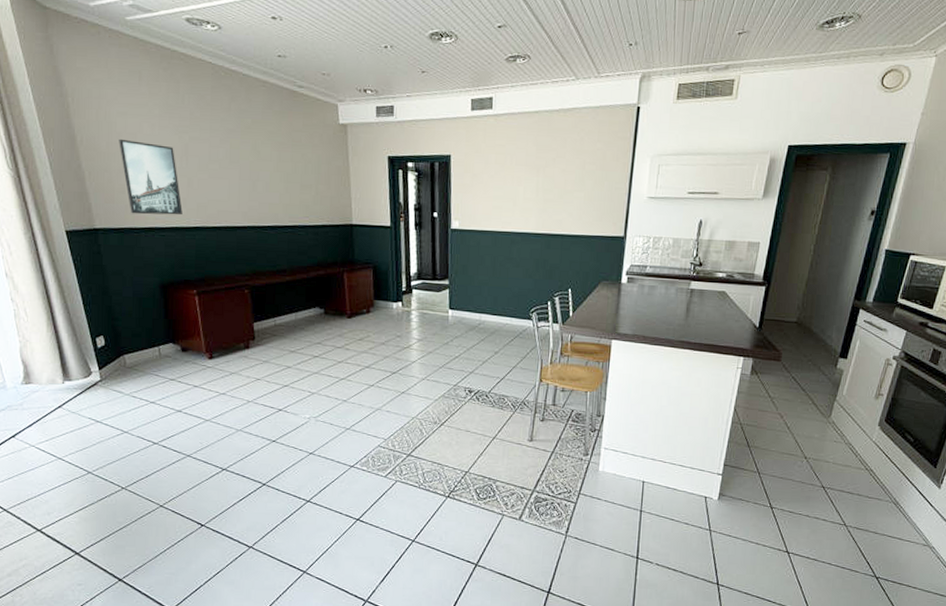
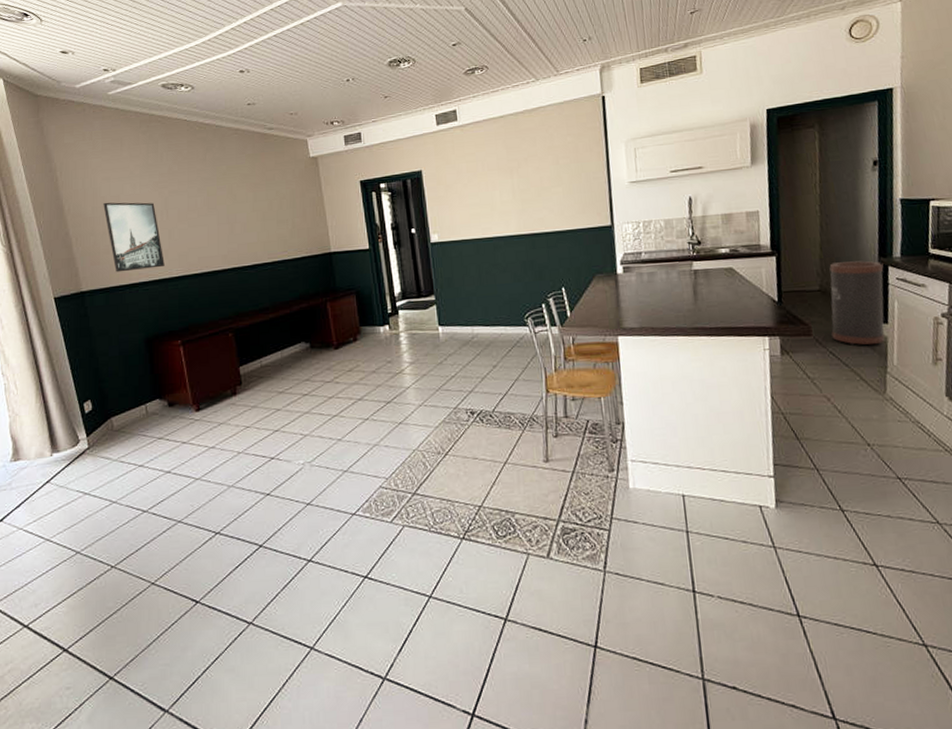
trash can: none [797,299,856,376] -> present [829,260,885,345]

